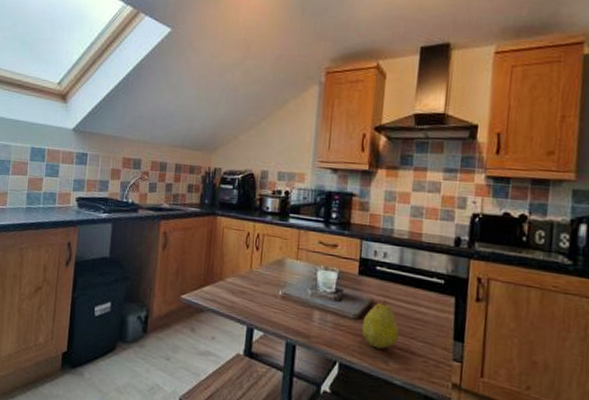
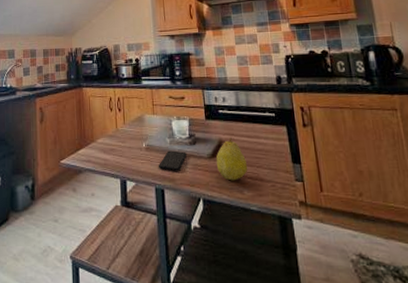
smartphone: none [292,303,329,328] -> present [158,150,187,171]

